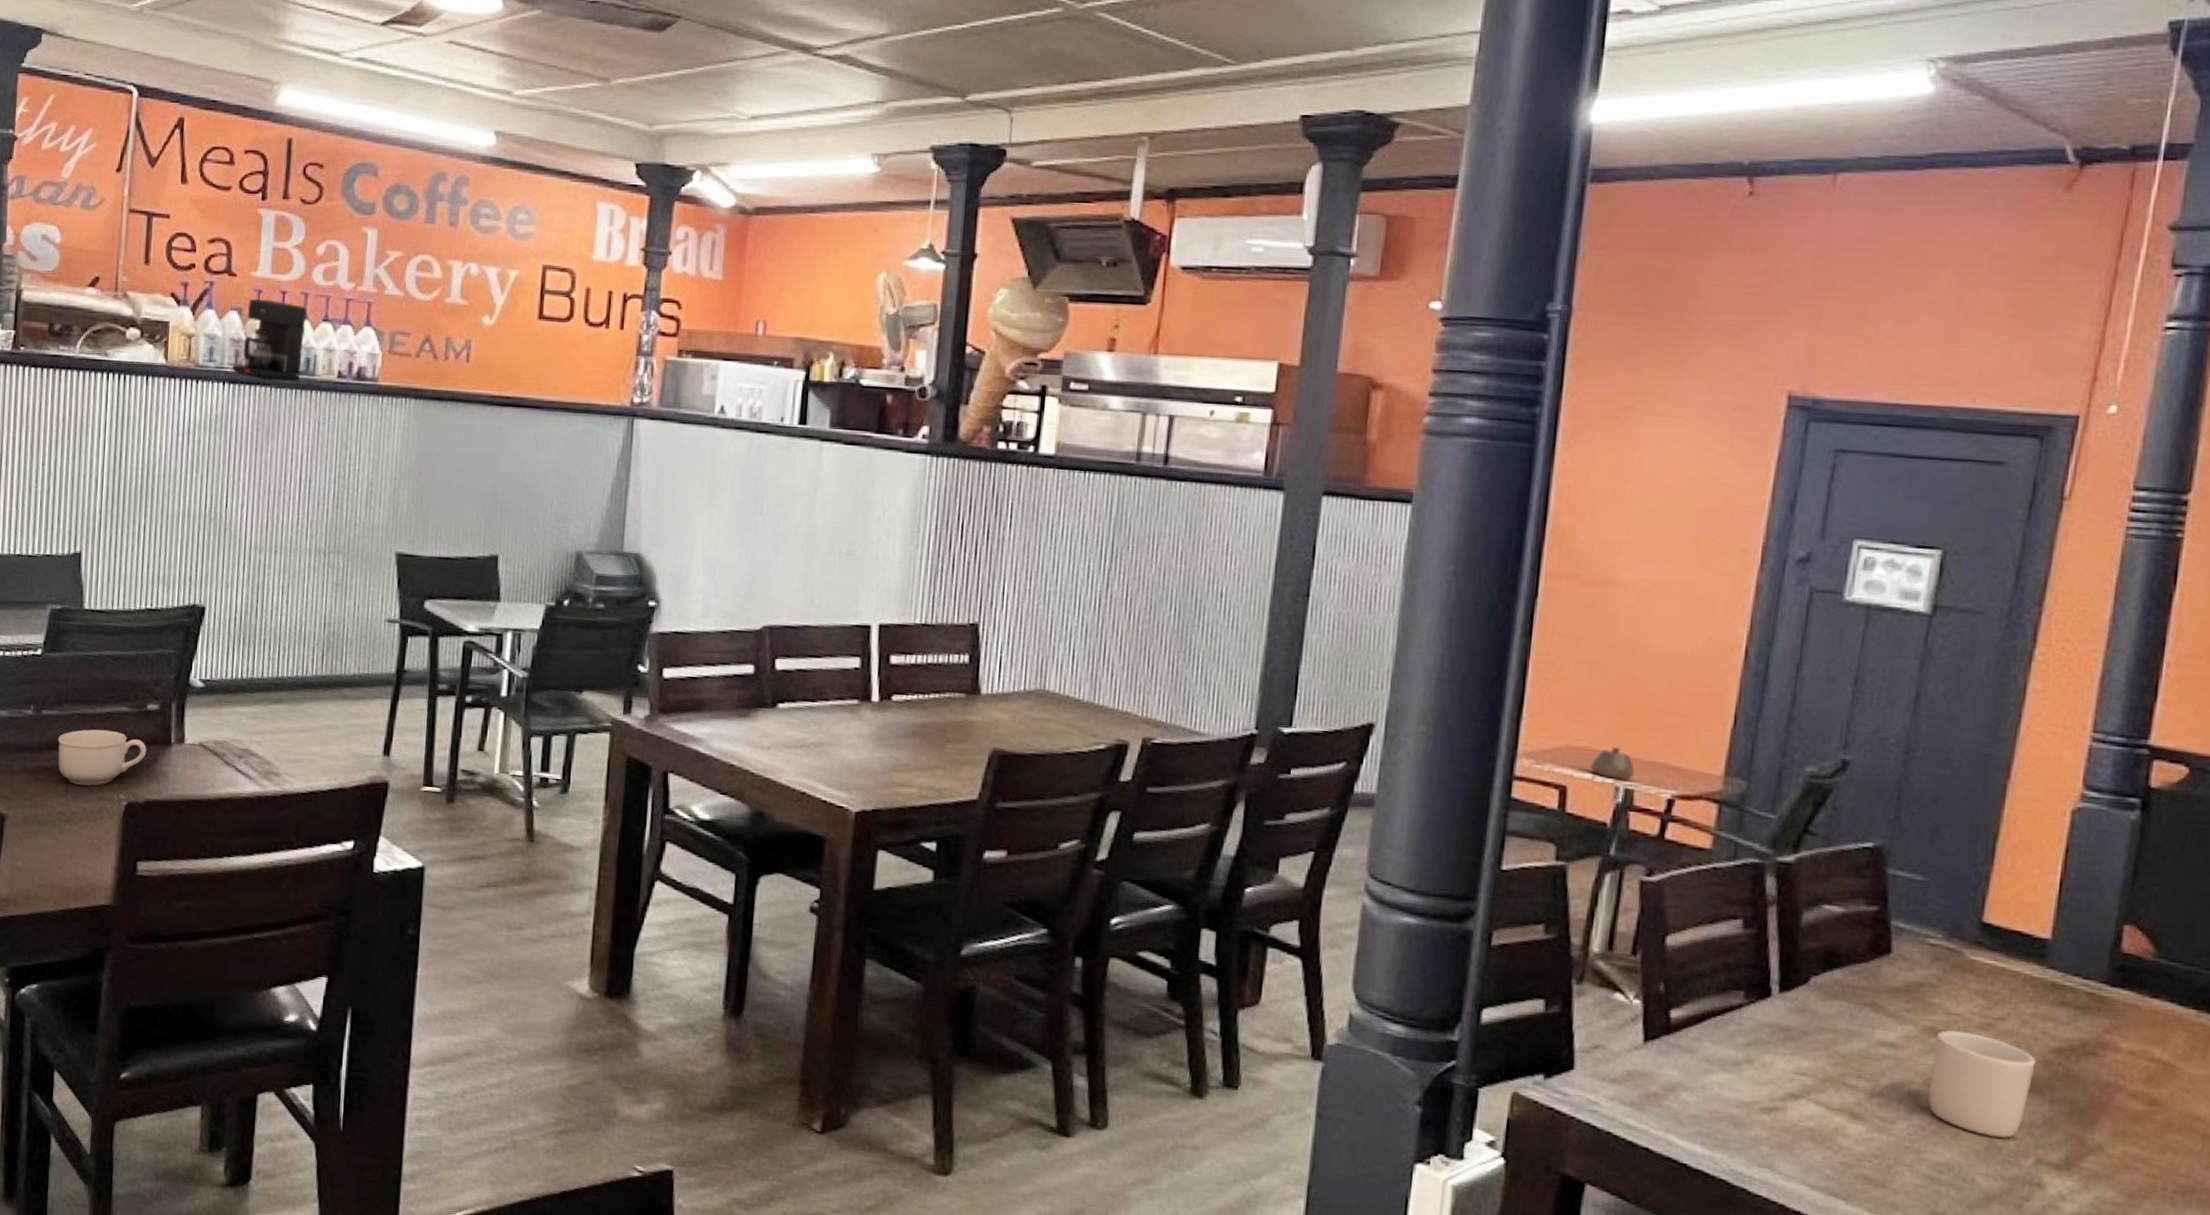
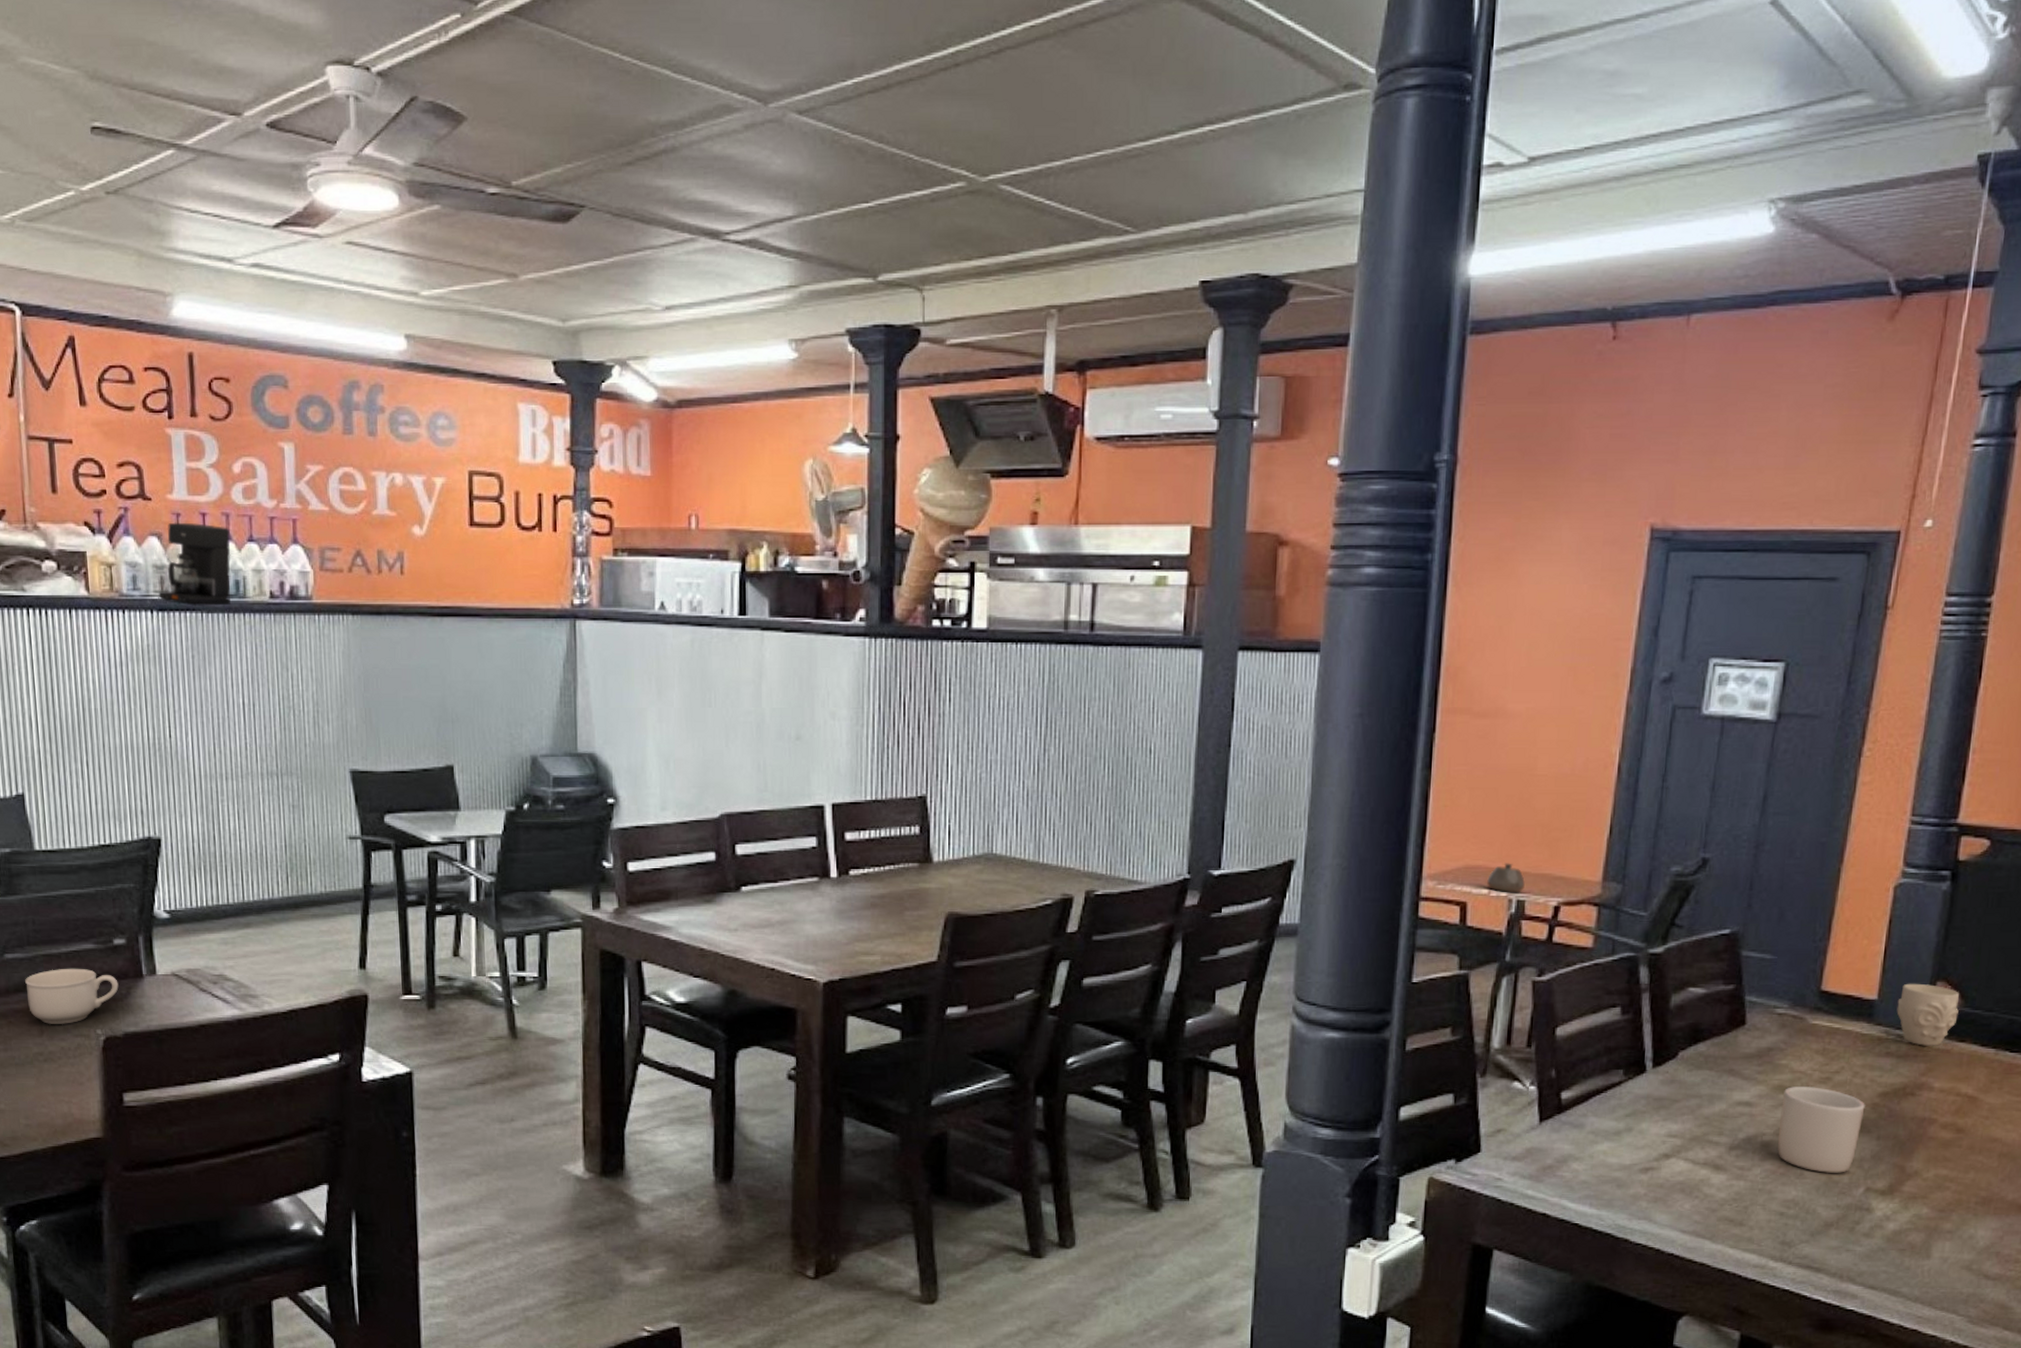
cup: none [2074,923,2152,1000] -> present [1896,983,1959,1046]

